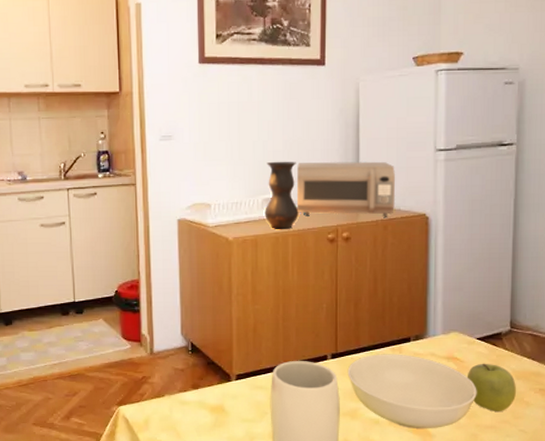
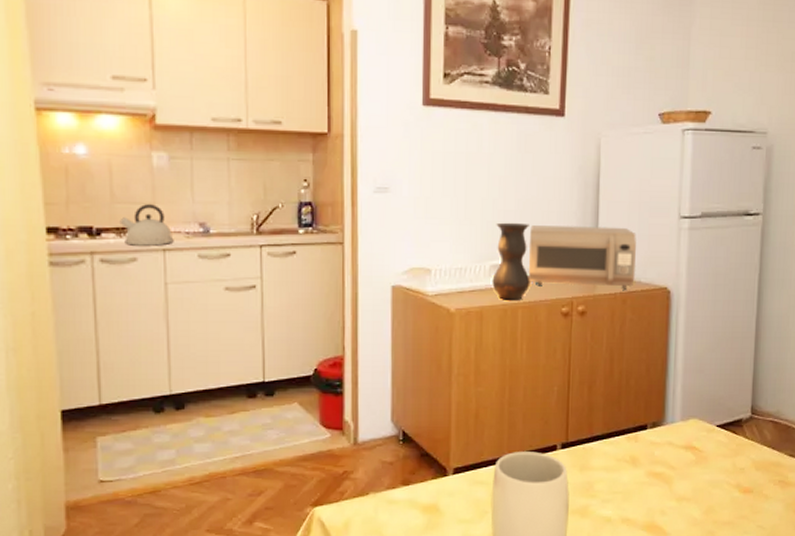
bowl: present [347,354,477,428] -> none [578,443,715,527]
fruit: present [466,363,516,411] -> none [705,453,755,506]

